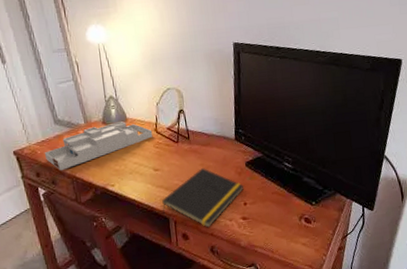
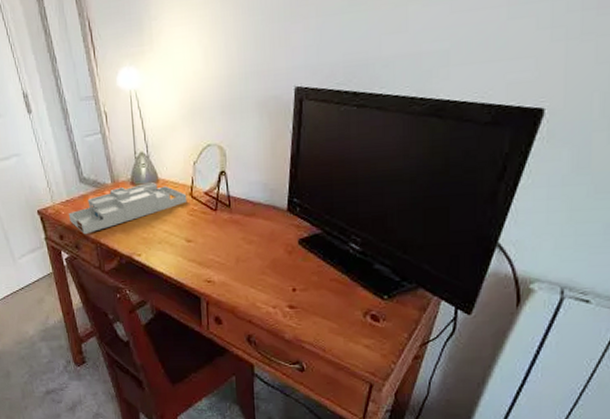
notepad: present [162,168,244,228] -> none [193,243,295,313]

